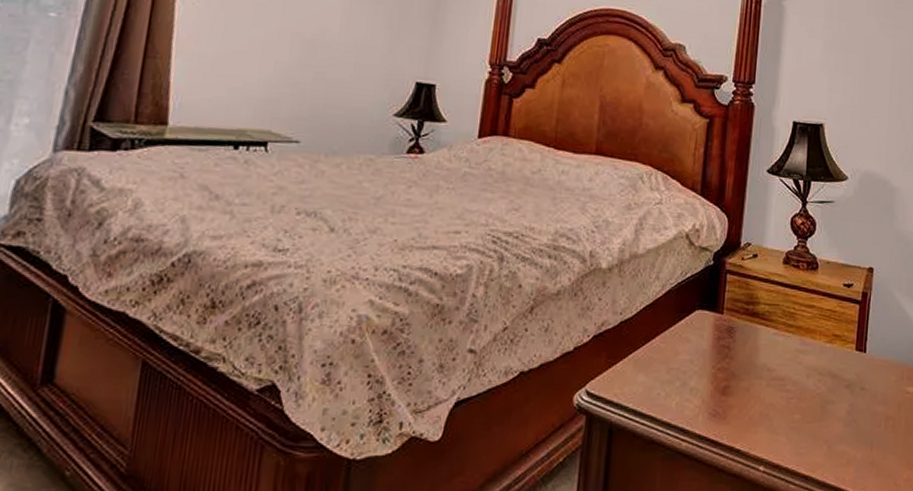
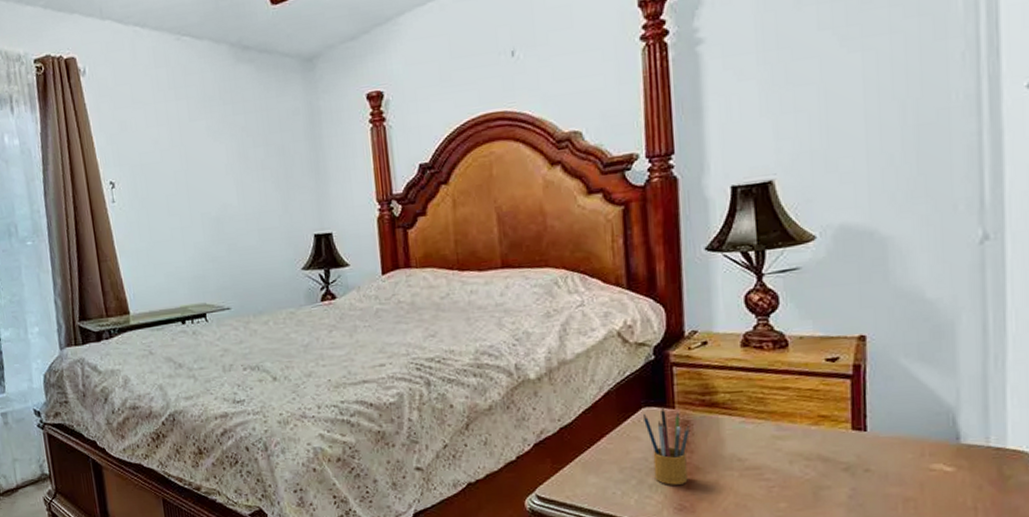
pencil box: none [695,312,732,390] -> present [642,407,690,485]

